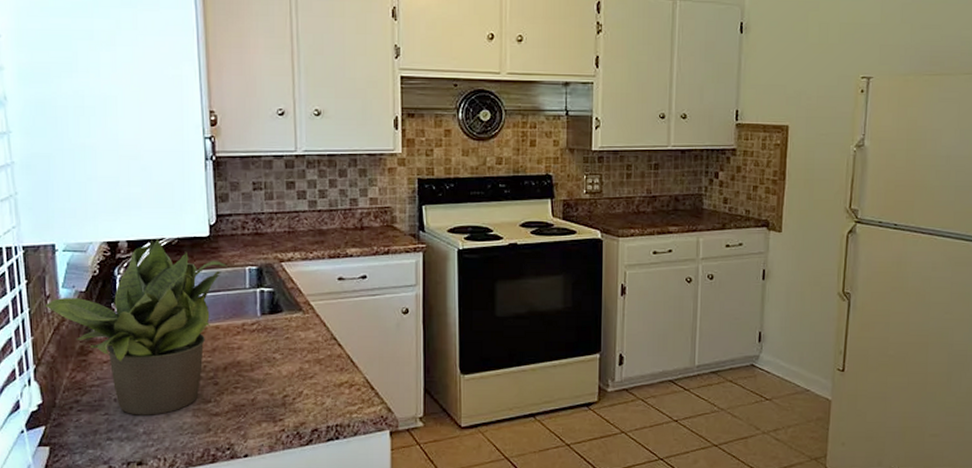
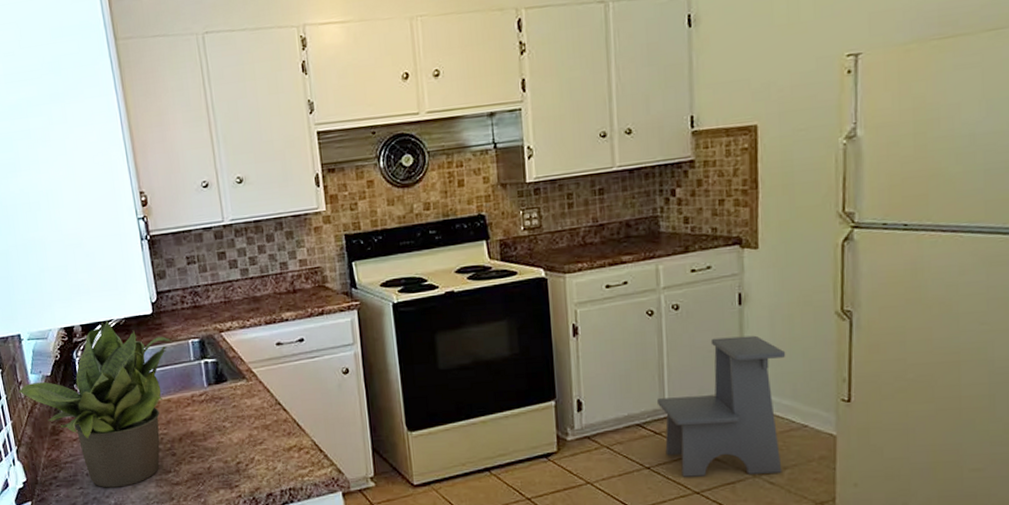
step stool: none [688,307,797,431] -> present [656,335,786,477]

